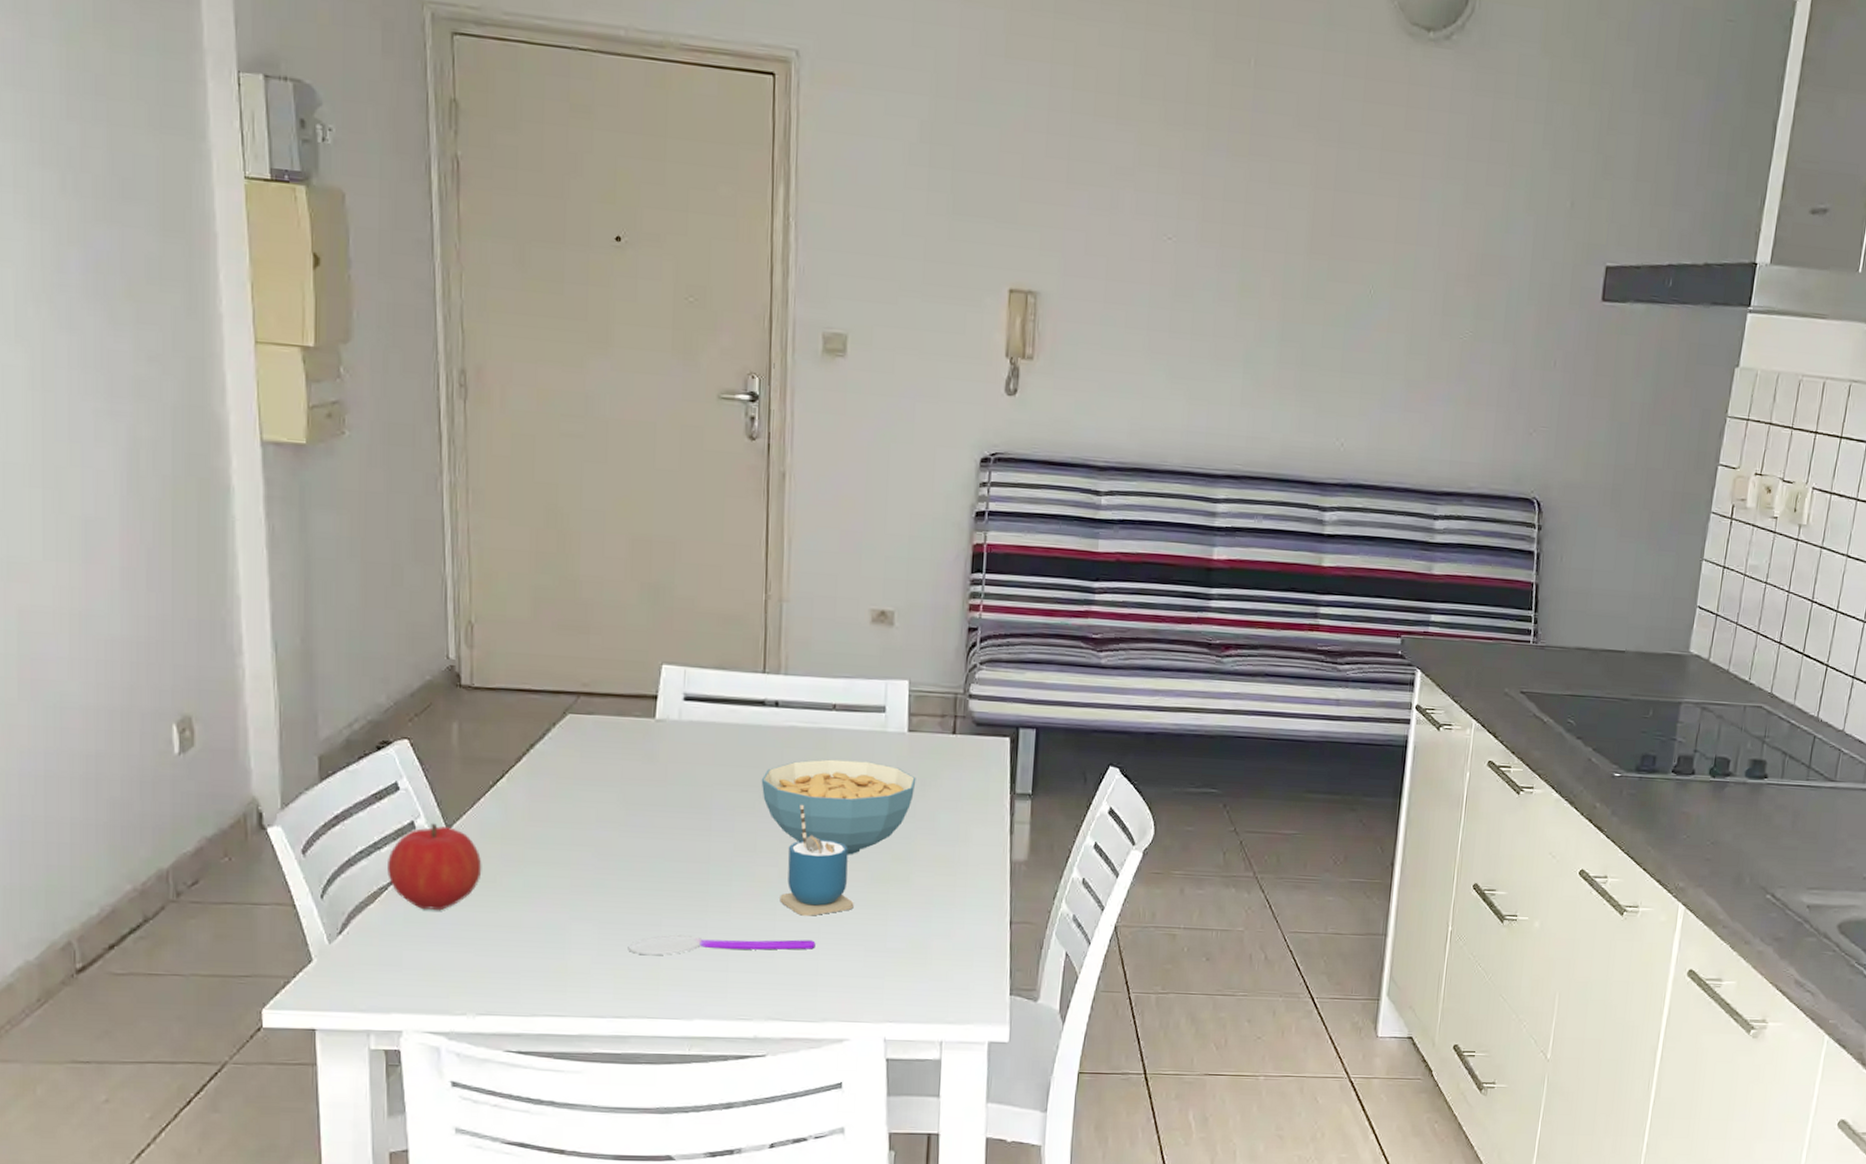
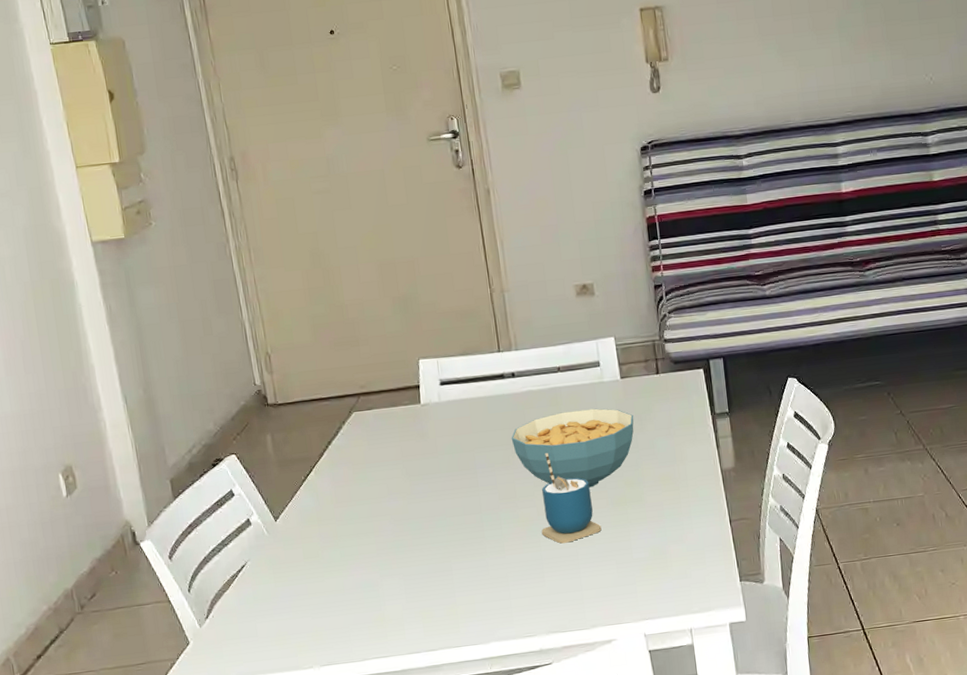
fruit: present [387,823,482,911] -> none [234,518,307,588]
spoon: present [628,934,816,956] -> none [429,562,577,597]

